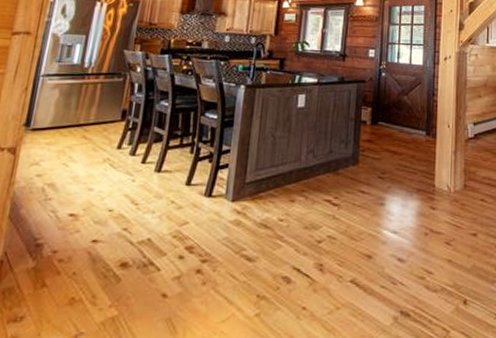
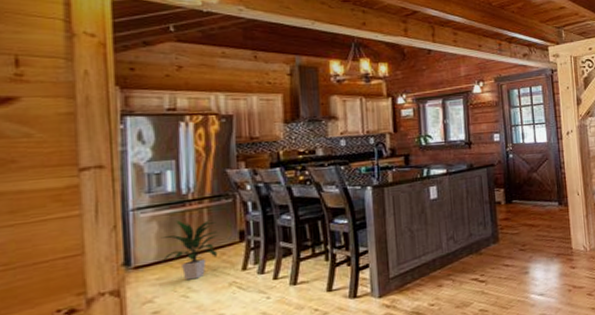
indoor plant: none [54,91,107,150] -> present [160,220,221,280]

